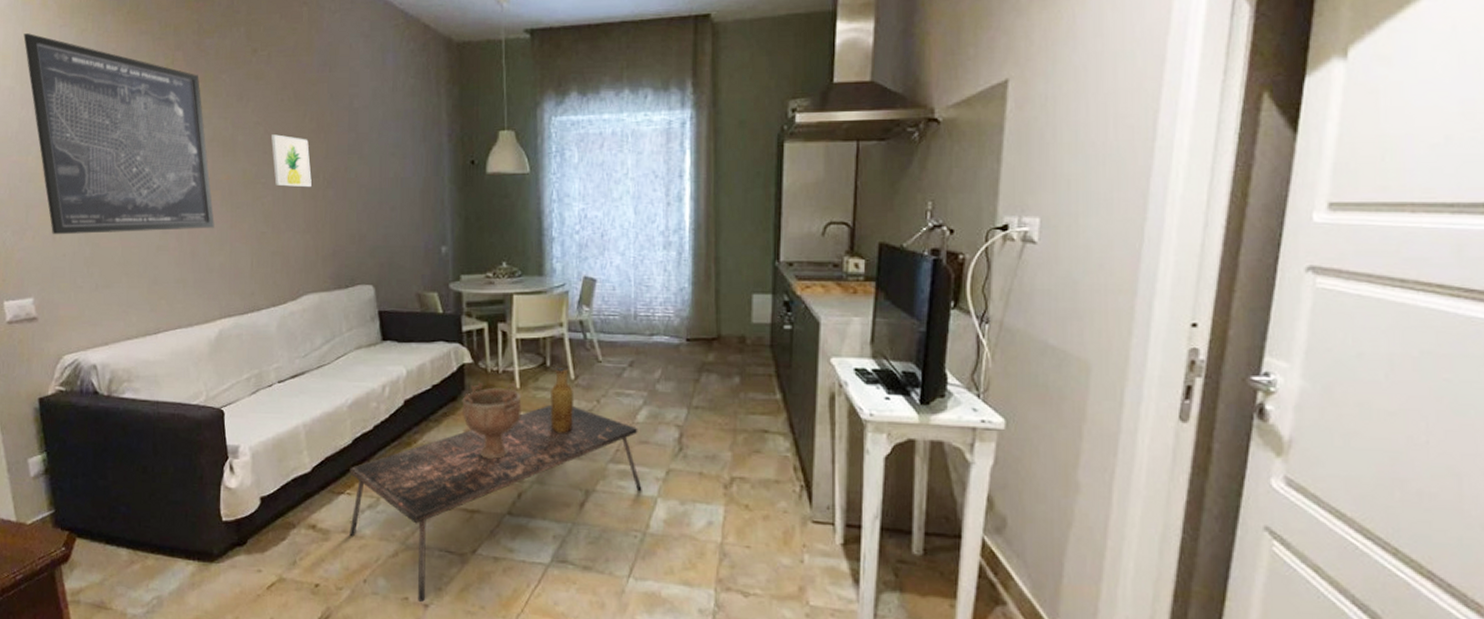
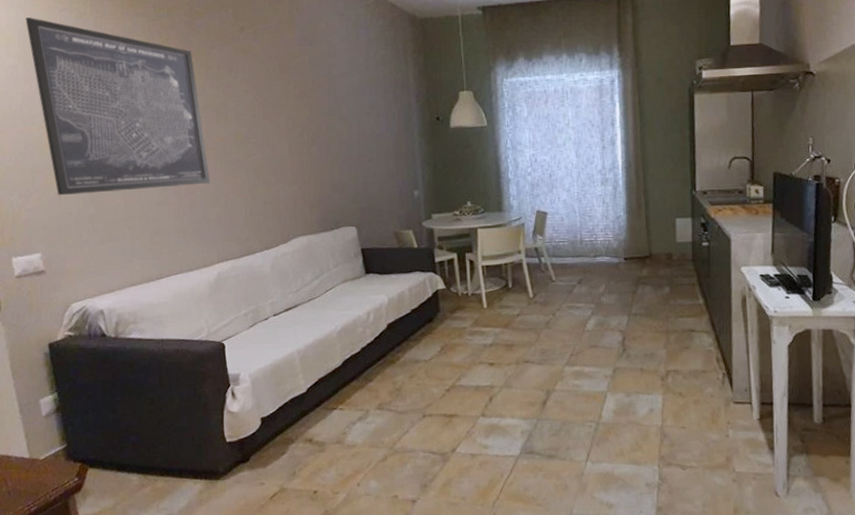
wall art: present [271,134,312,188] -> none [260,100,297,145]
coffee table: present [349,404,642,602] -> none [341,320,594,498]
decorative bowl: present [462,381,522,459] -> none [437,302,489,370]
vase: present [550,368,573,433] -> none [513,288,533,344]

